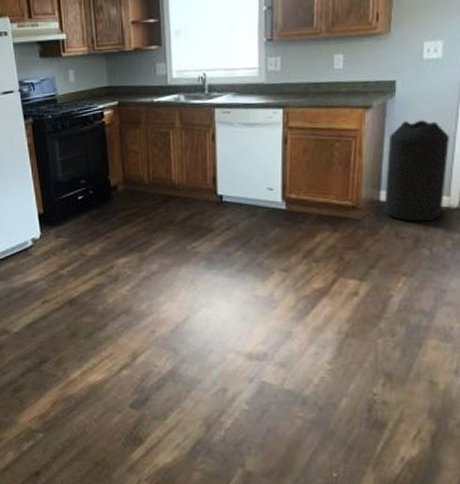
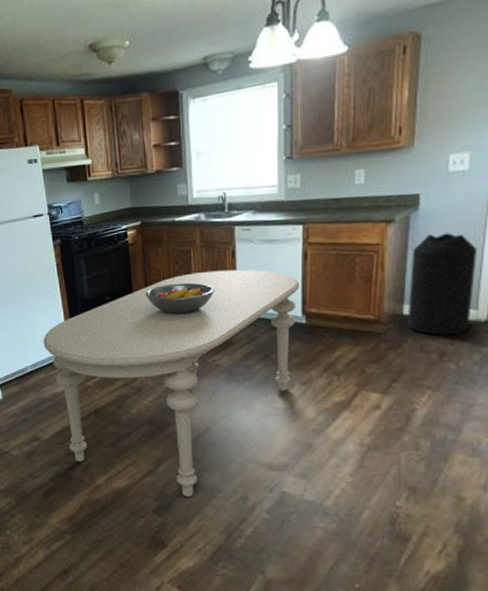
dining table: none [13,153,279,390] -> present [43,269,299,498]
fruit bowl: none [122,166,195,198] -> present [145,282,216,314]

